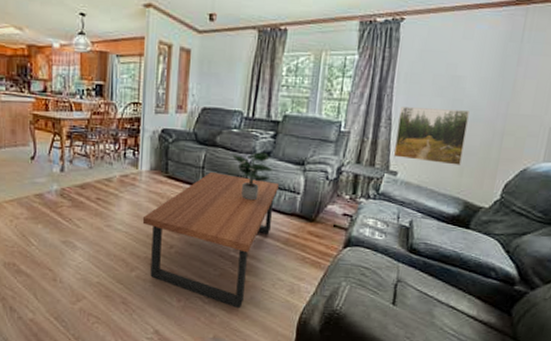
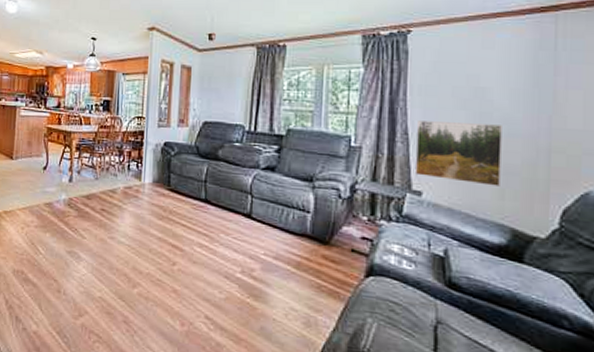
coffee table: present [142,171,279,308] -> none [145,185,286,339]
potted plant: present [232,152,273,201] -> none [235,166,279,218]

